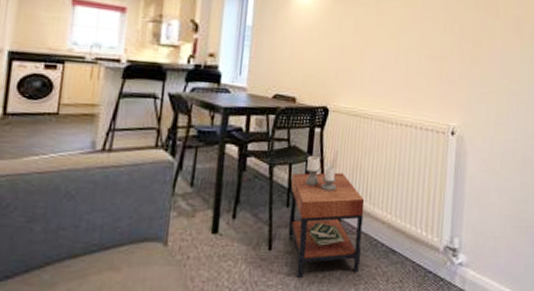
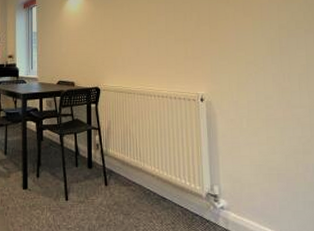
side table: present [287,155,365,279] -> none [78,125,138,223]

